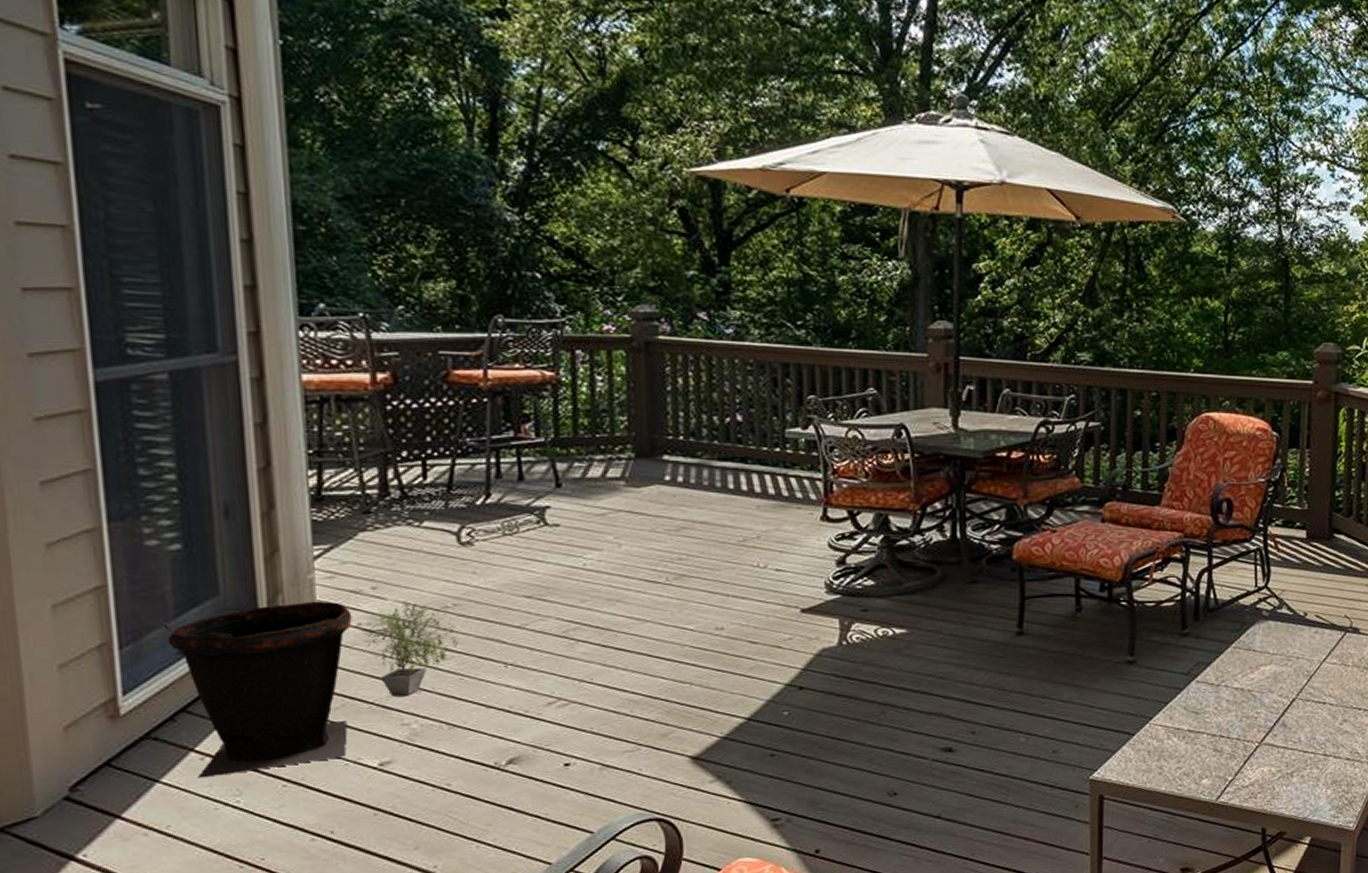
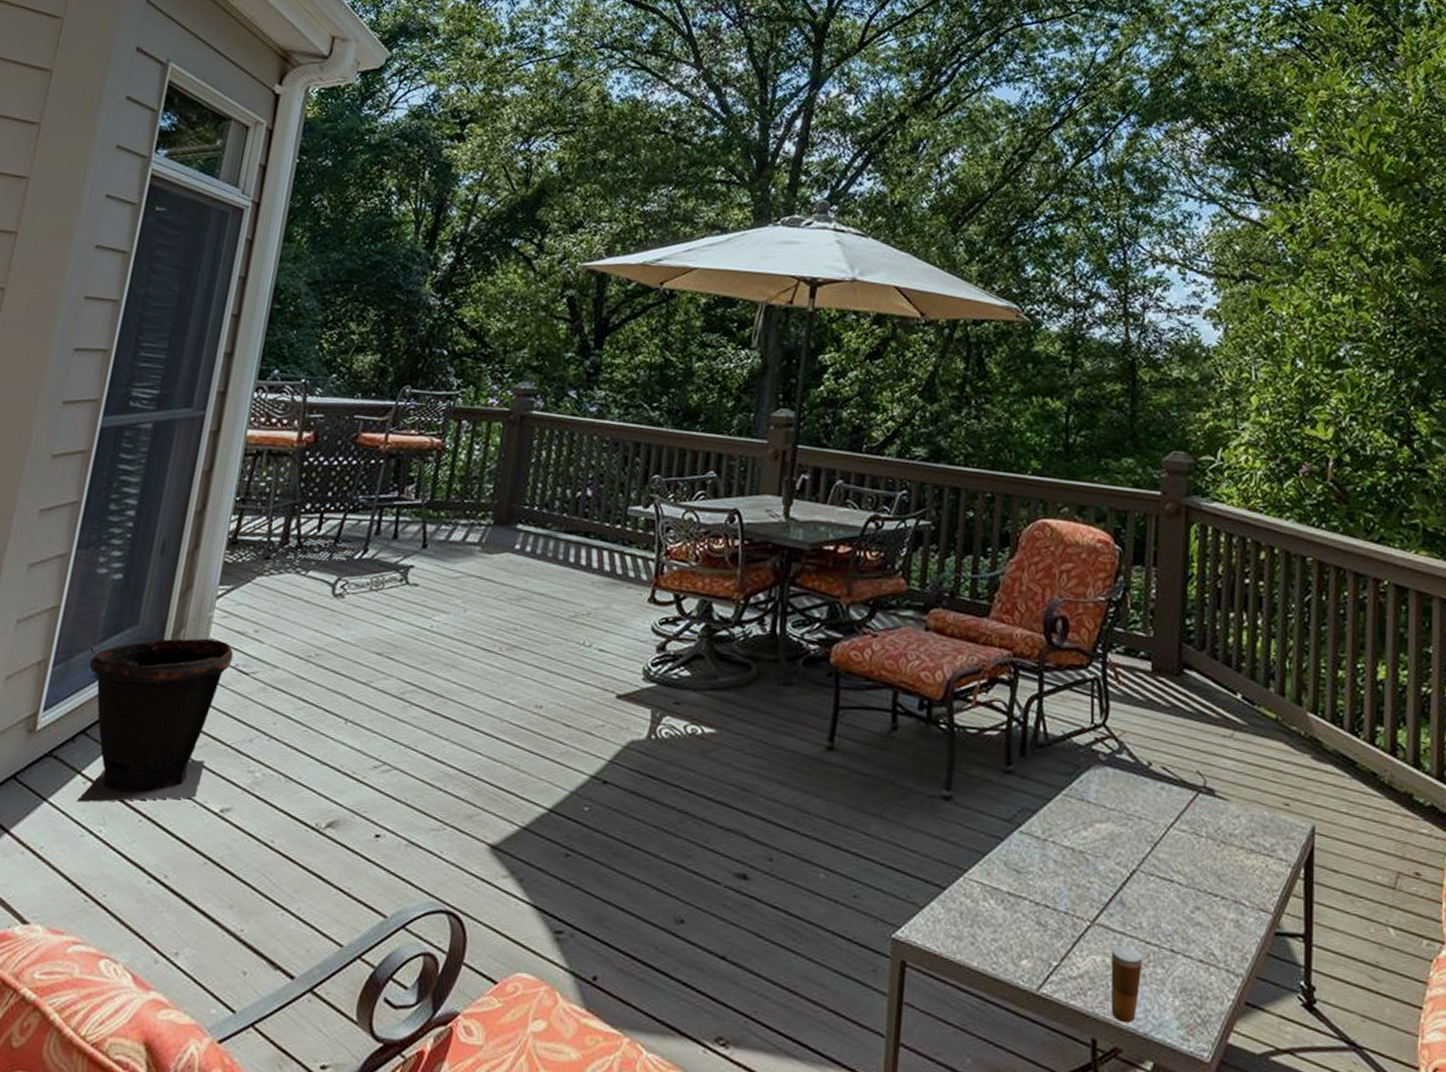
potted plant: present [362,601,459,696] -> none [236,646,314,743]
beverage cup: none [1276,756,1302,813] -> present [1110,944,1144,1024]

